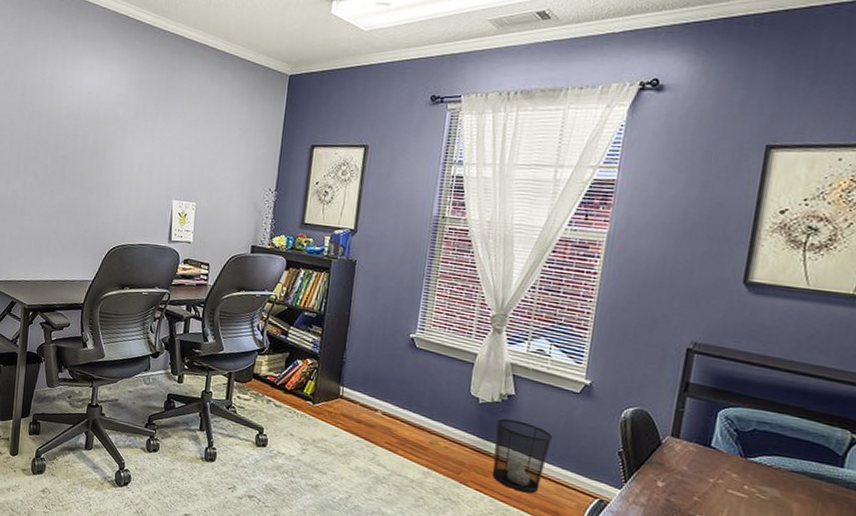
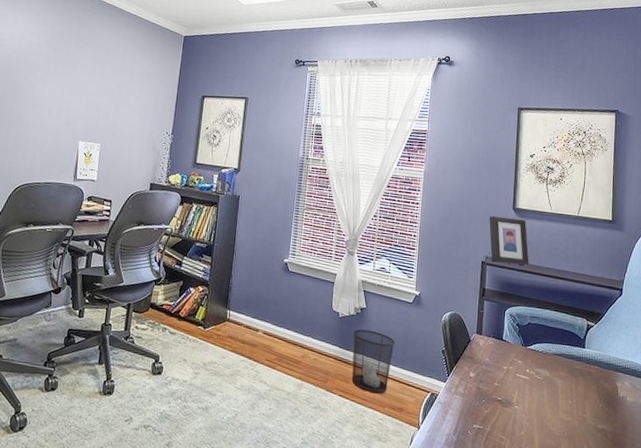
picture frame: none [701,291,764,357] -> present [489,215,529,265]

